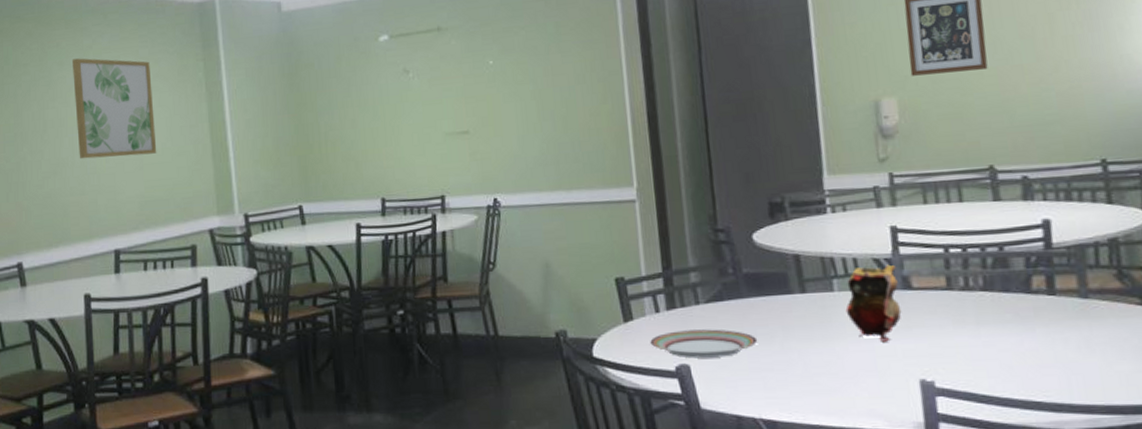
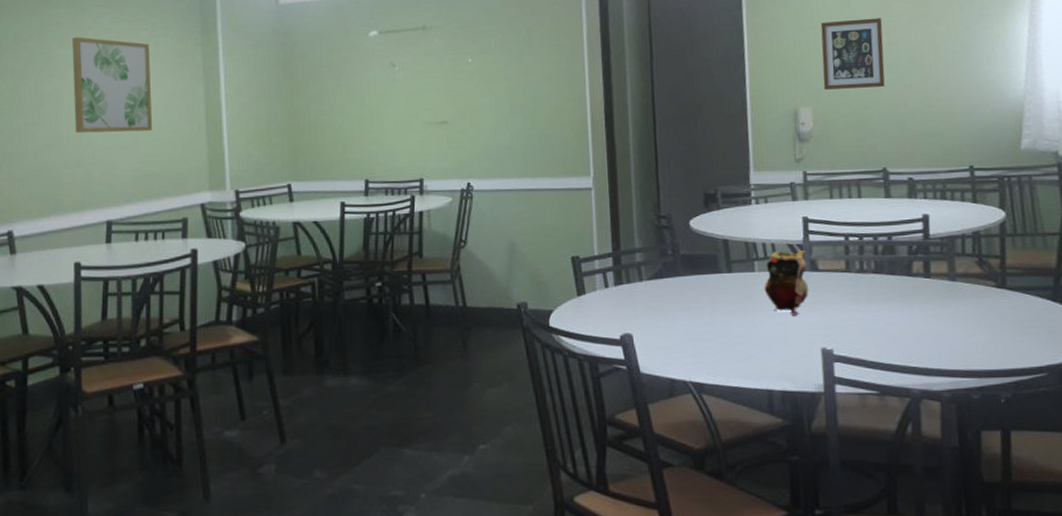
plate: present [650,329,758,359] -> none [599,303,691,329]

